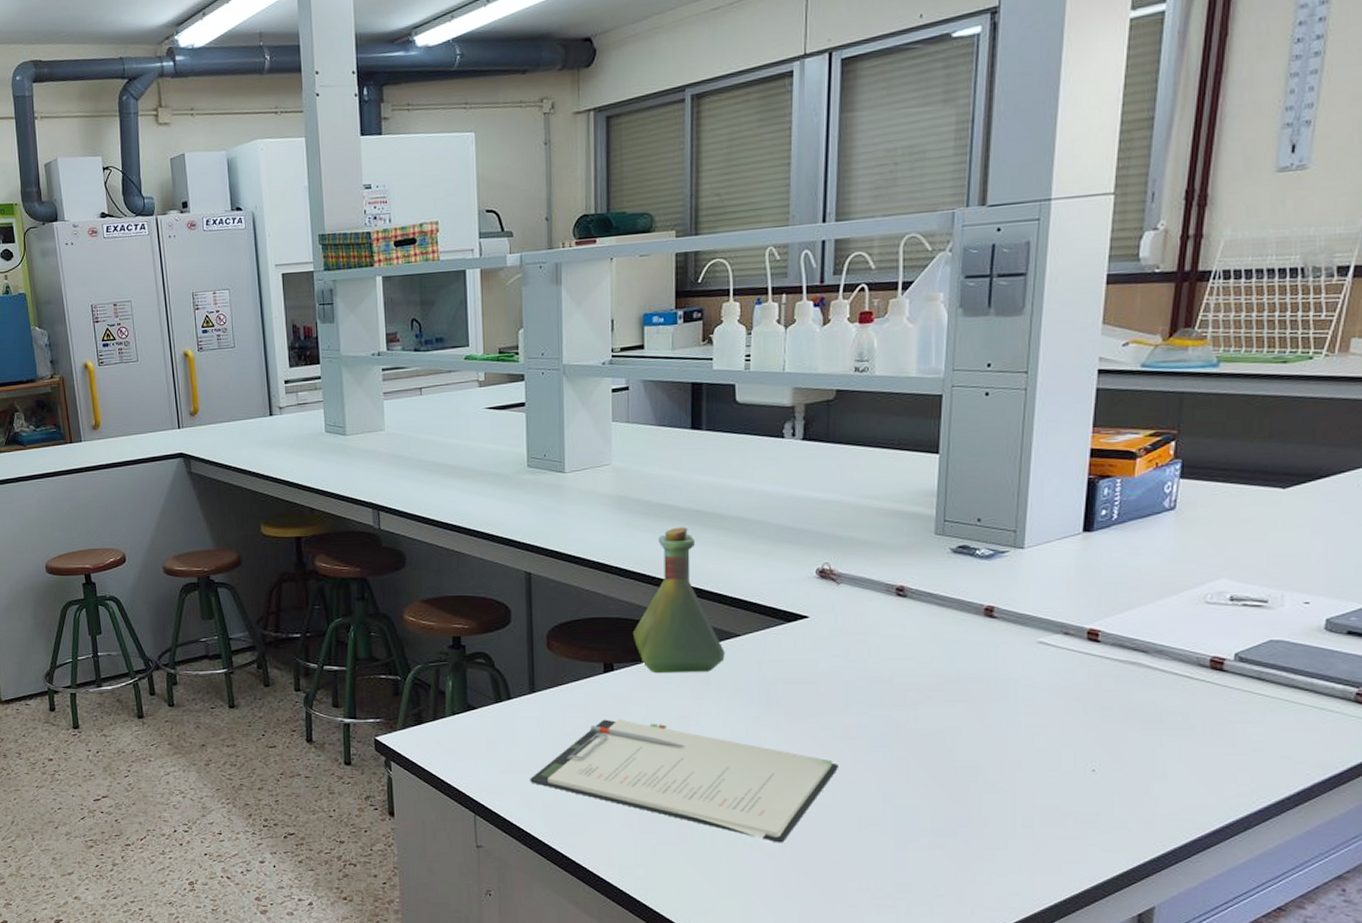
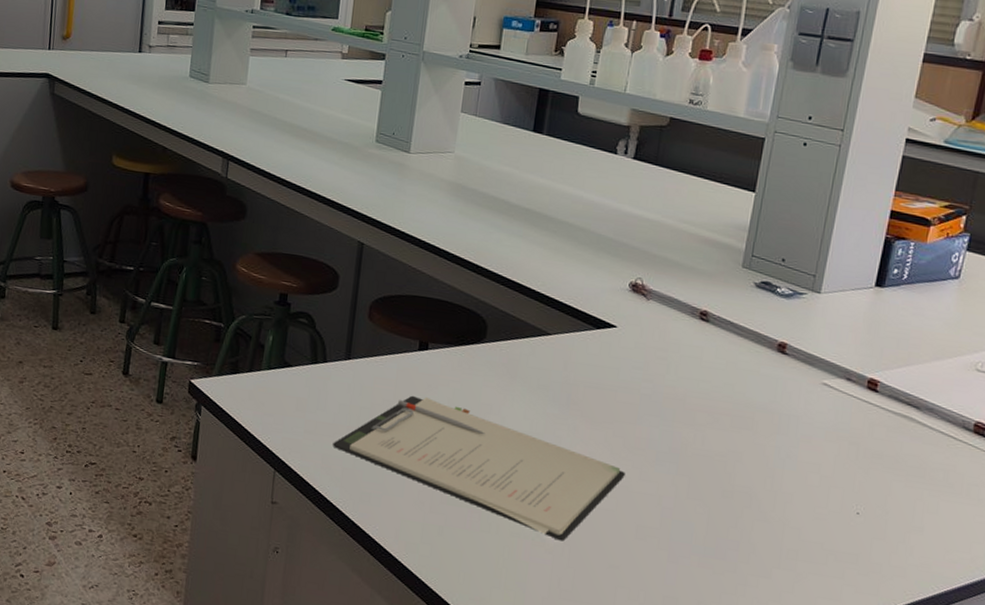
flask: present [632,526,725,674] -> none [450,221,535,365]

